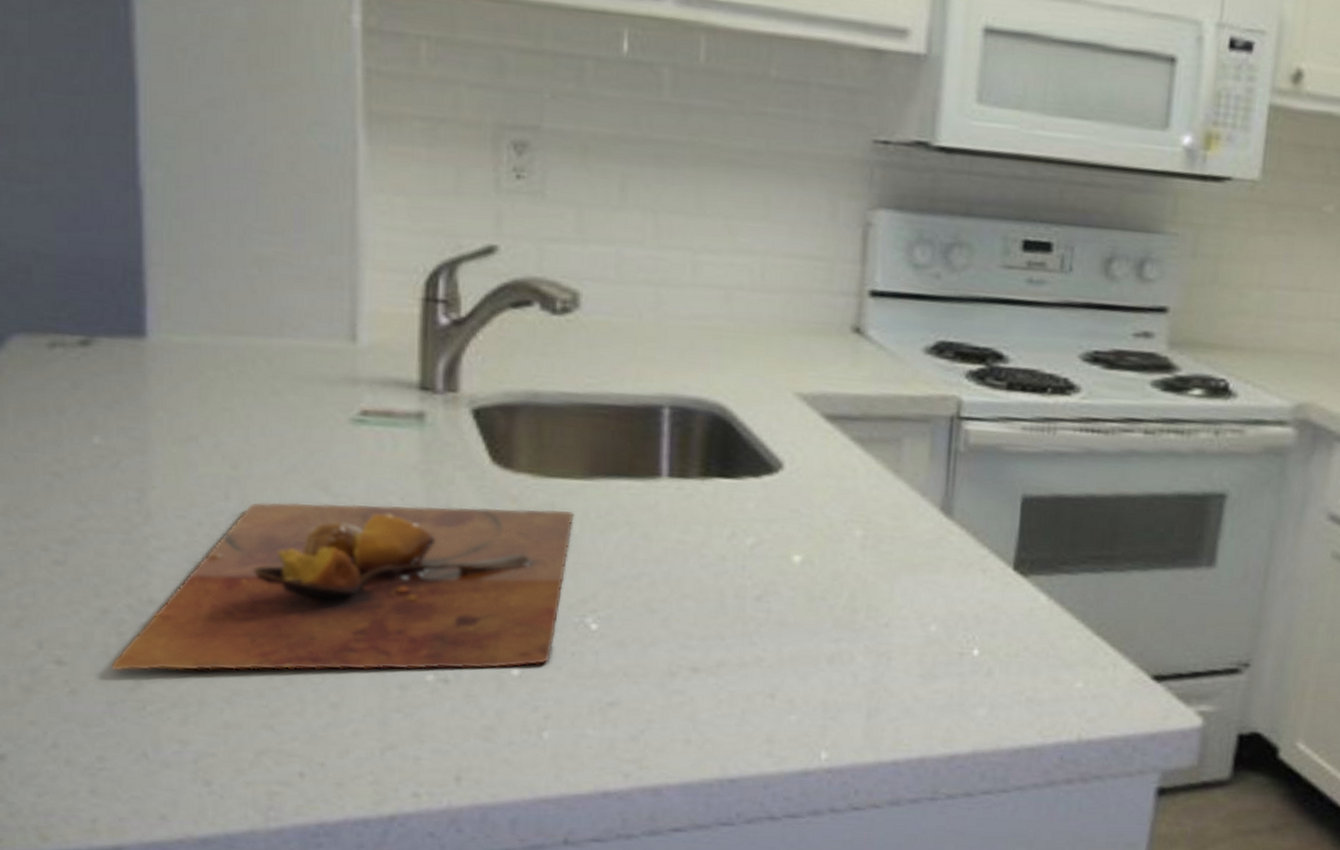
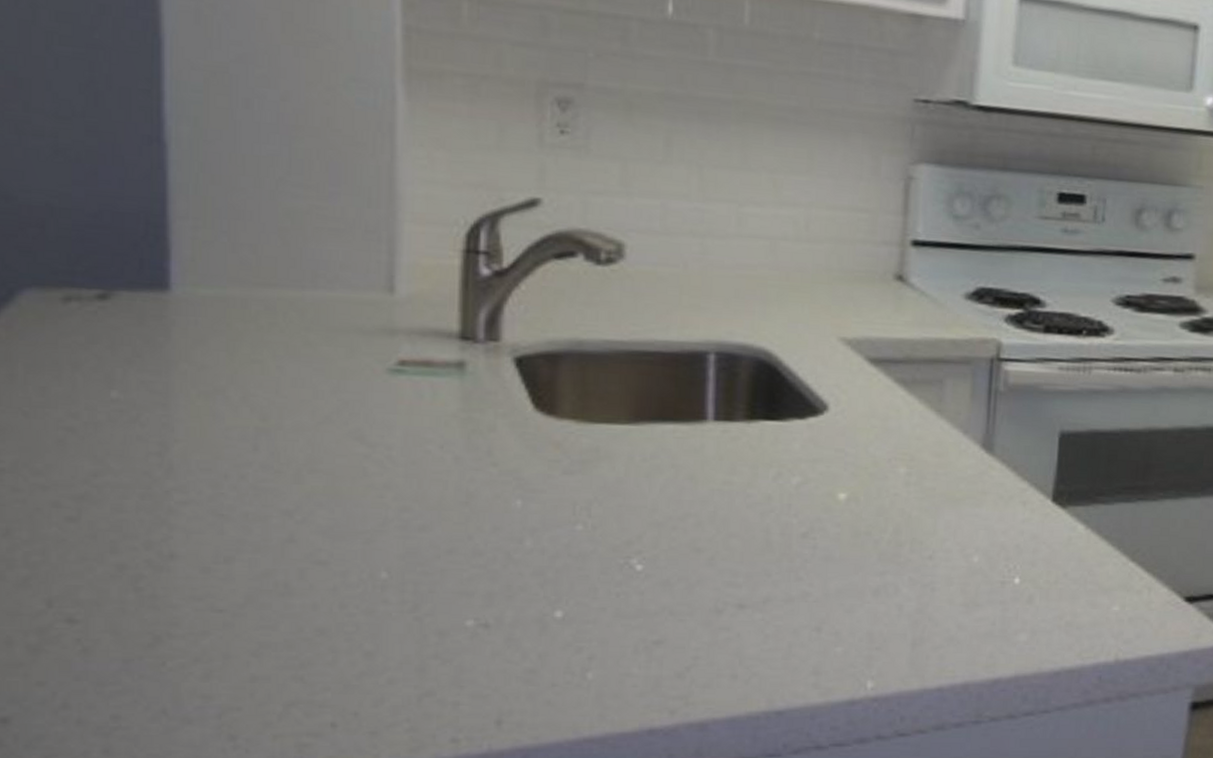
cutting board: present [110,502,574,671] -> none [127,452,619,628]

